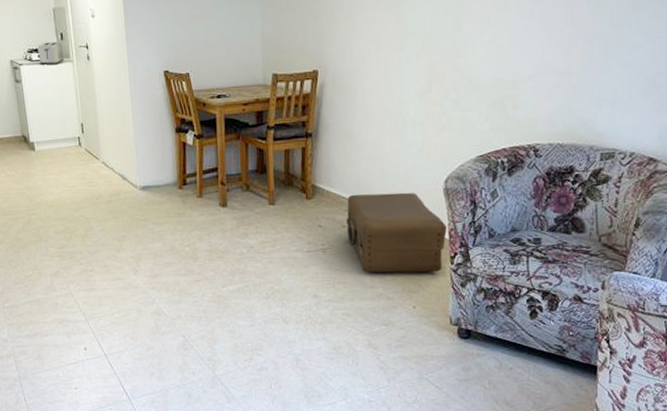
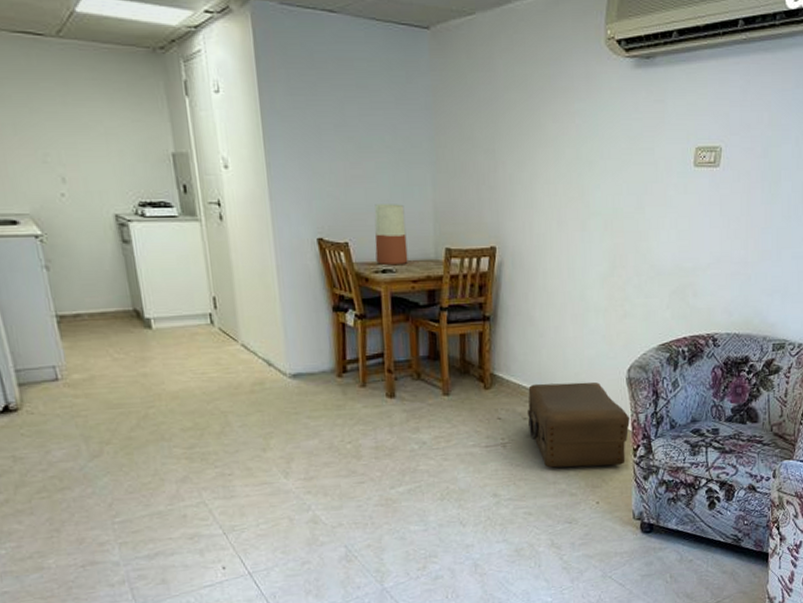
toaster: present [36,41,65,66] -> none [151,194,189,224]
vase: none [211,37,240,92] -> present [374,204,408,266]

